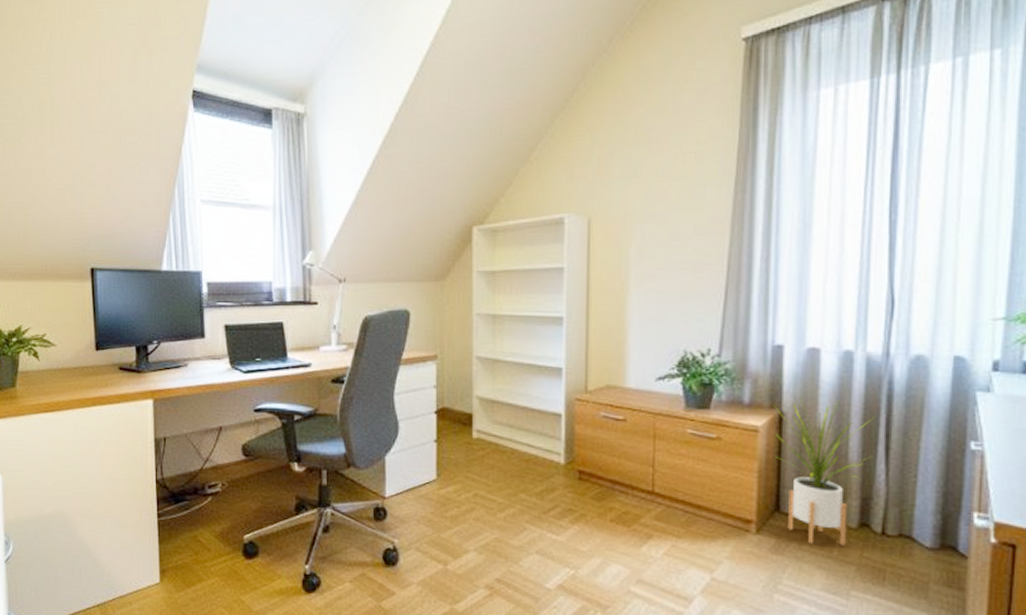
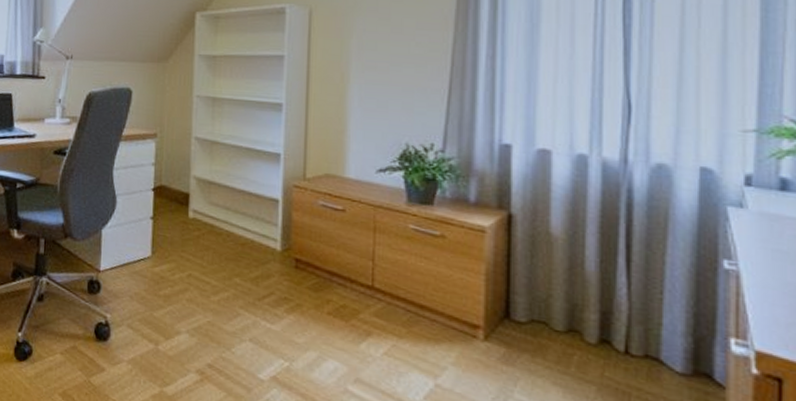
house plant: present [774,396,874,546] -> none [503,198,612,362]

